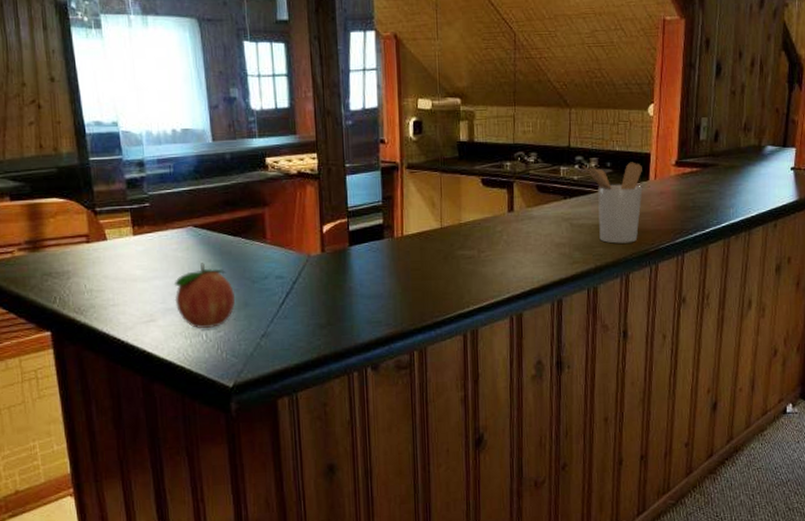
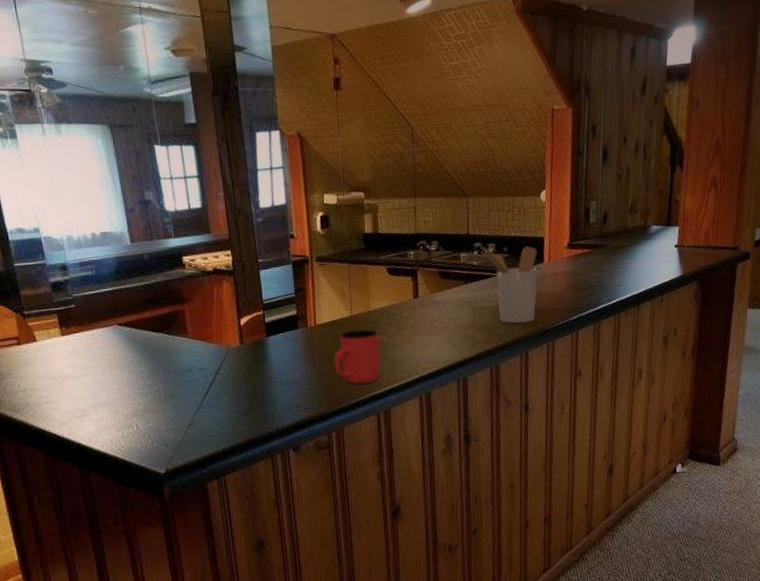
fruit: present [174,263,236,329] -> none [103,359,162,422]
cup: none [420,242,470,301] -> present [333,329,381,384]

